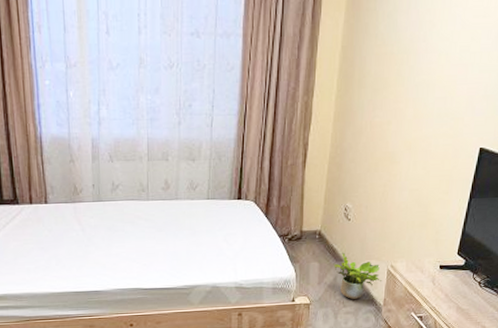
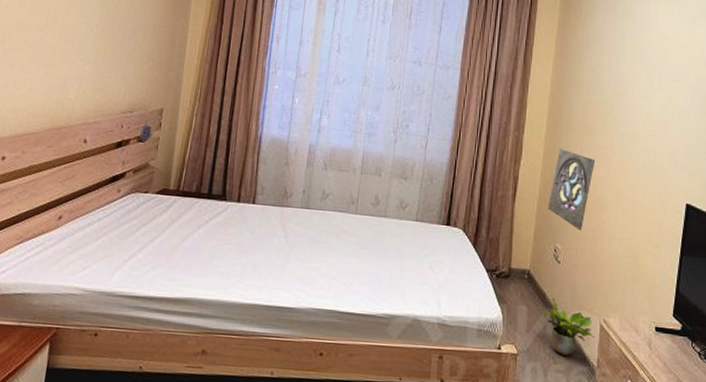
wall ornament: none [339,108,389,188] -> present [548,148,596,231]

